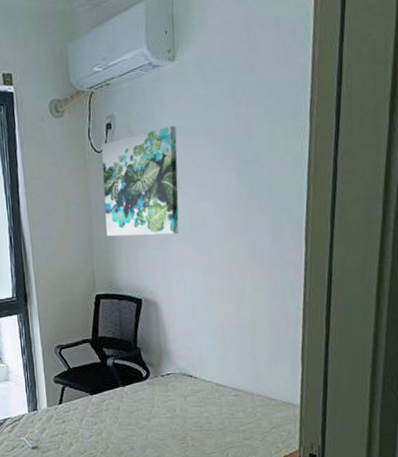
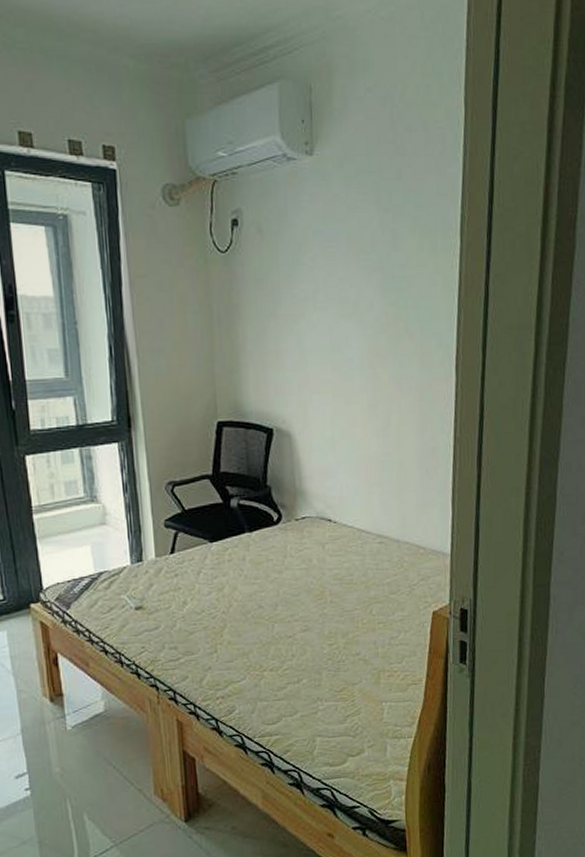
wall art: present [101,126,179,237] -> none [226,229,317,355]

